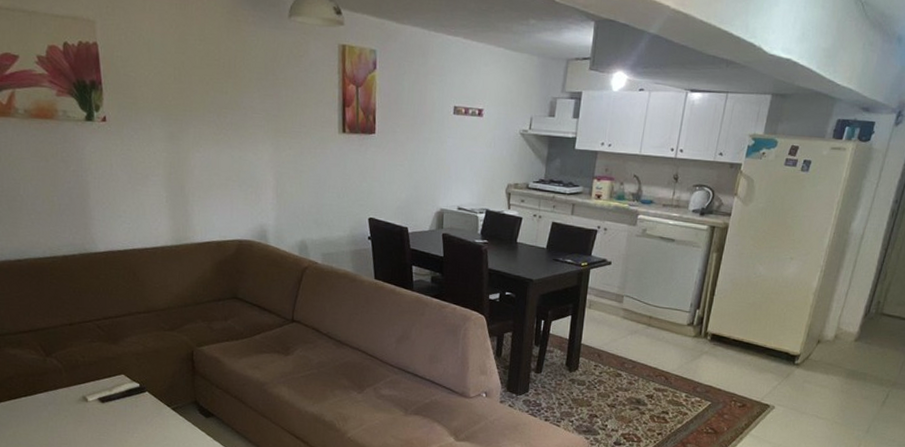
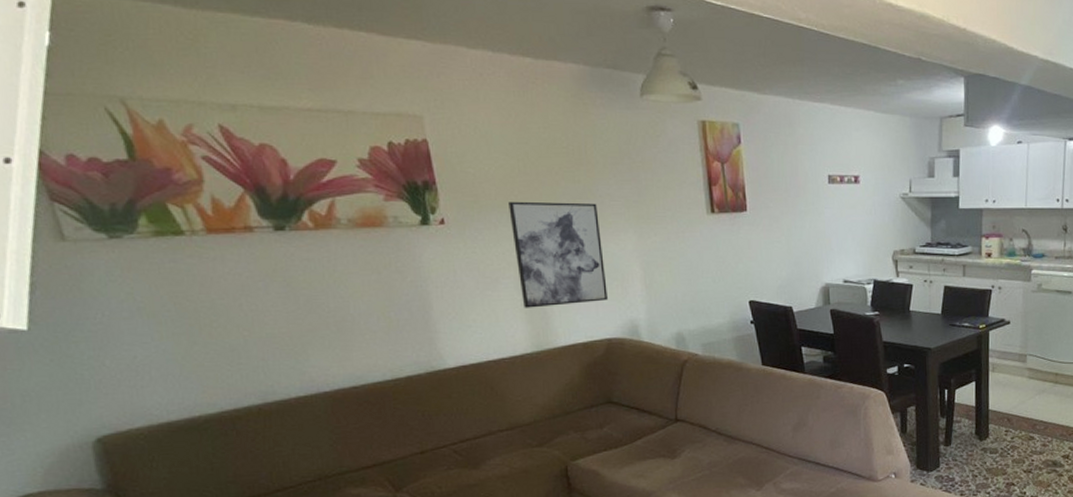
wall art: none [163,106,243,206] -> present [508,201,608,308]

